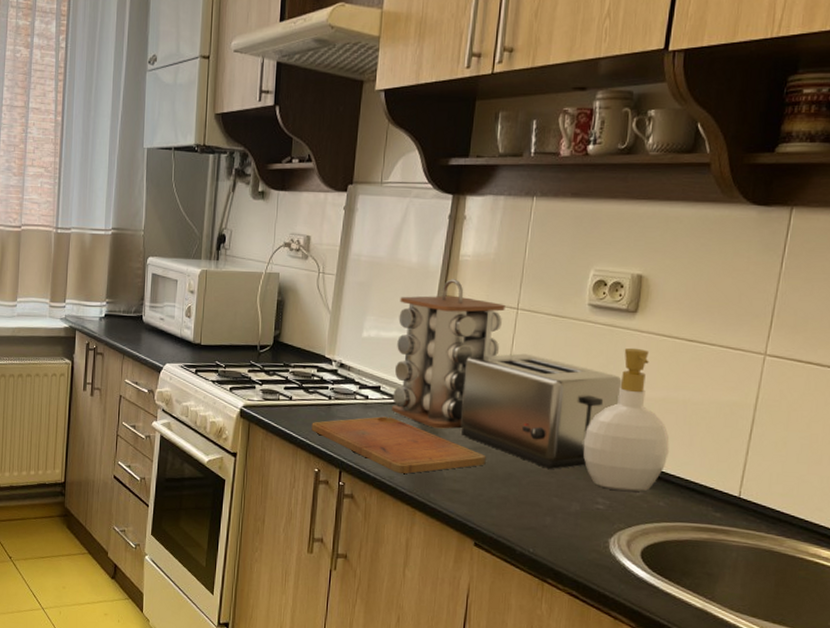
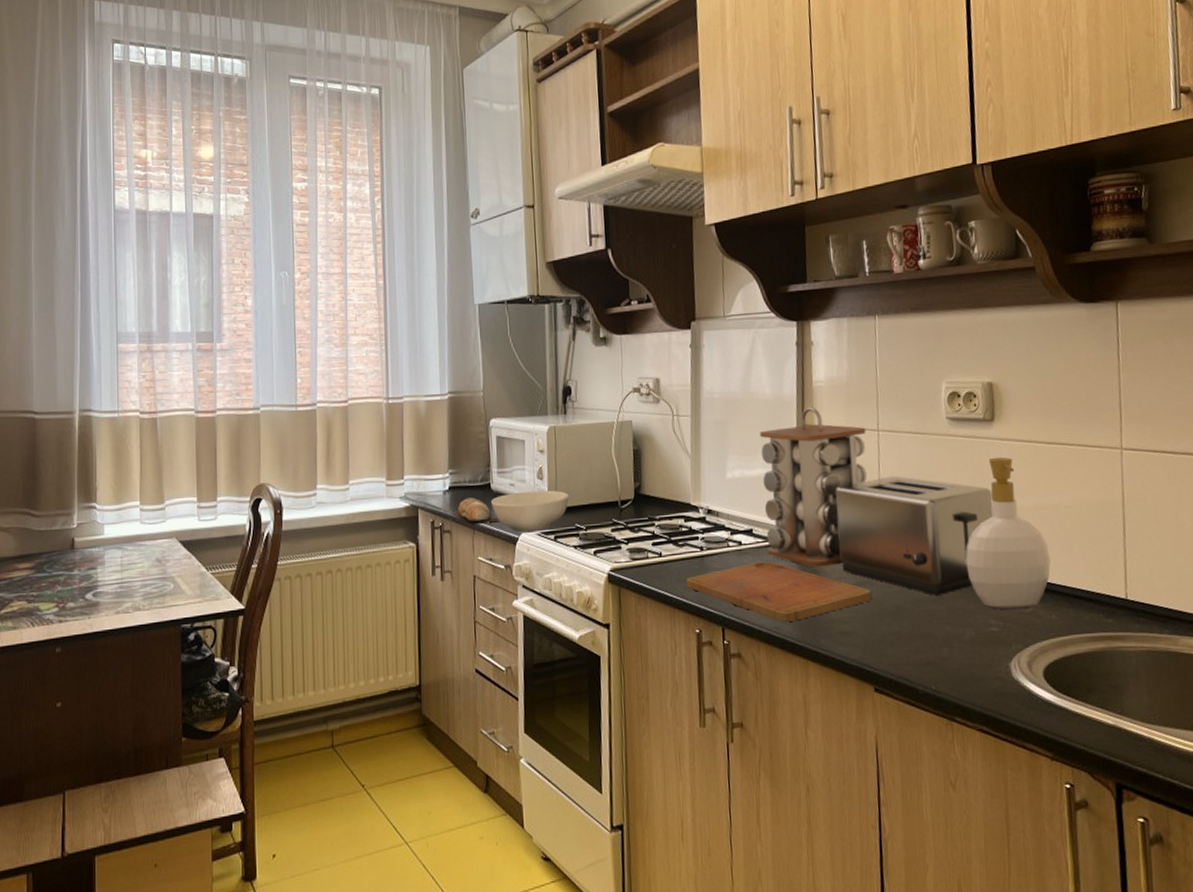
bread loaf: none [104,326,148,352] -> present [450,497,500,526]
bowl: none [142,326,213,363] -> present [491,490,569,532]

